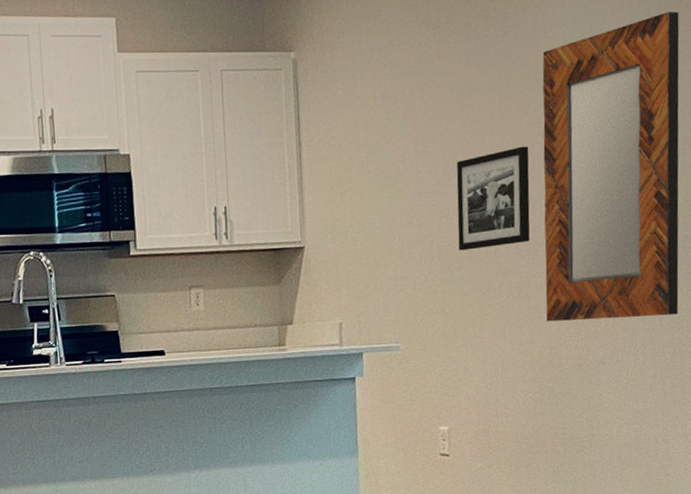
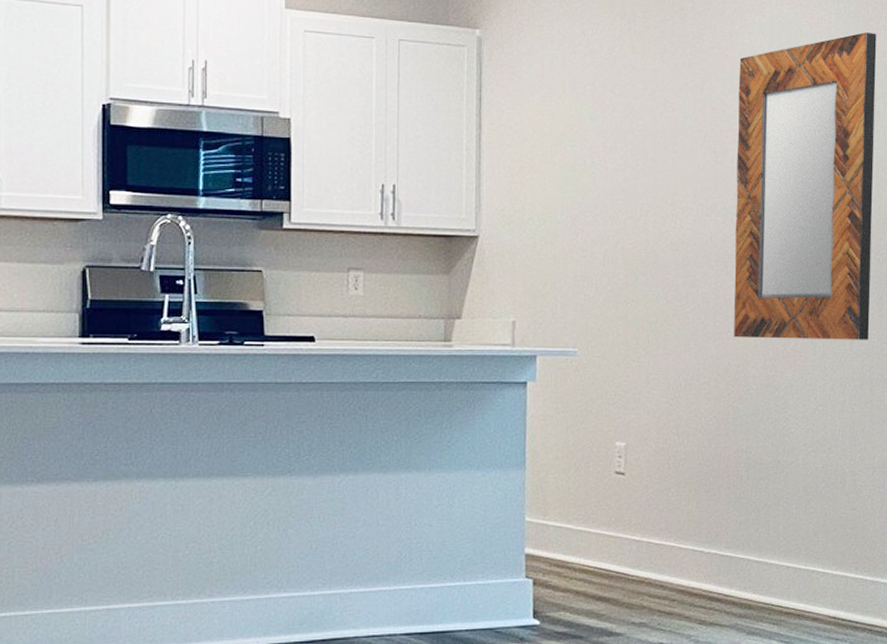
picture frame: present [456,146,530,251] -> none [644,152,722,255]

